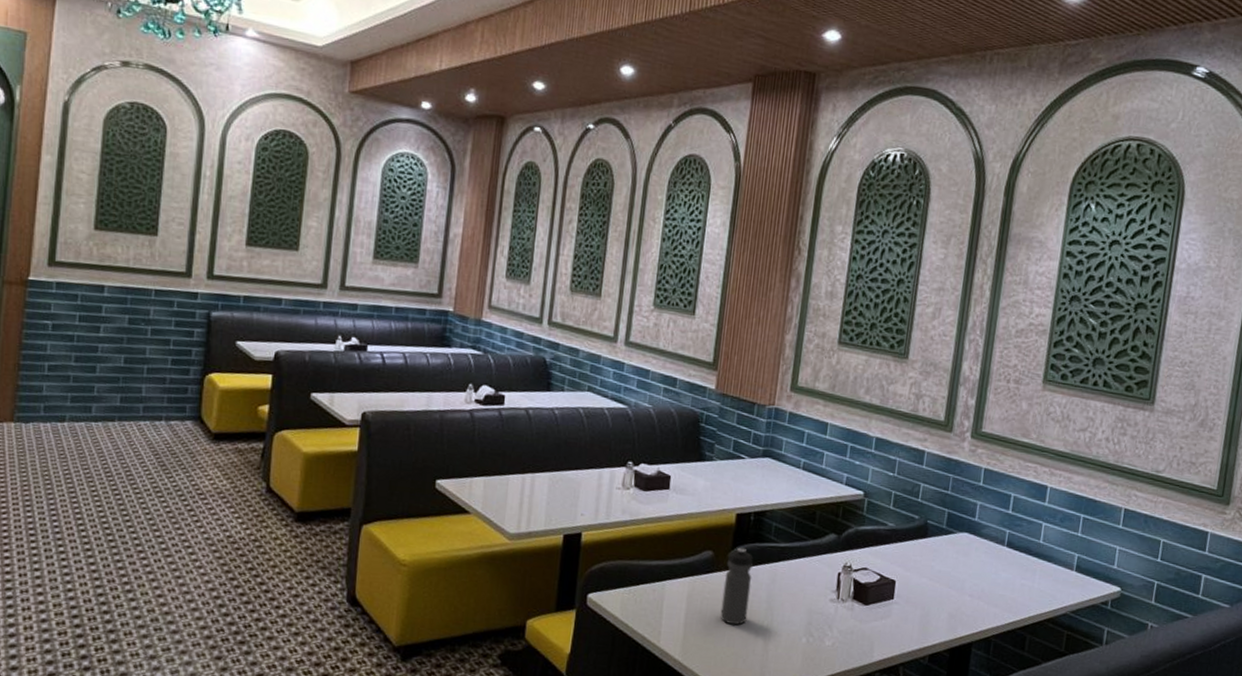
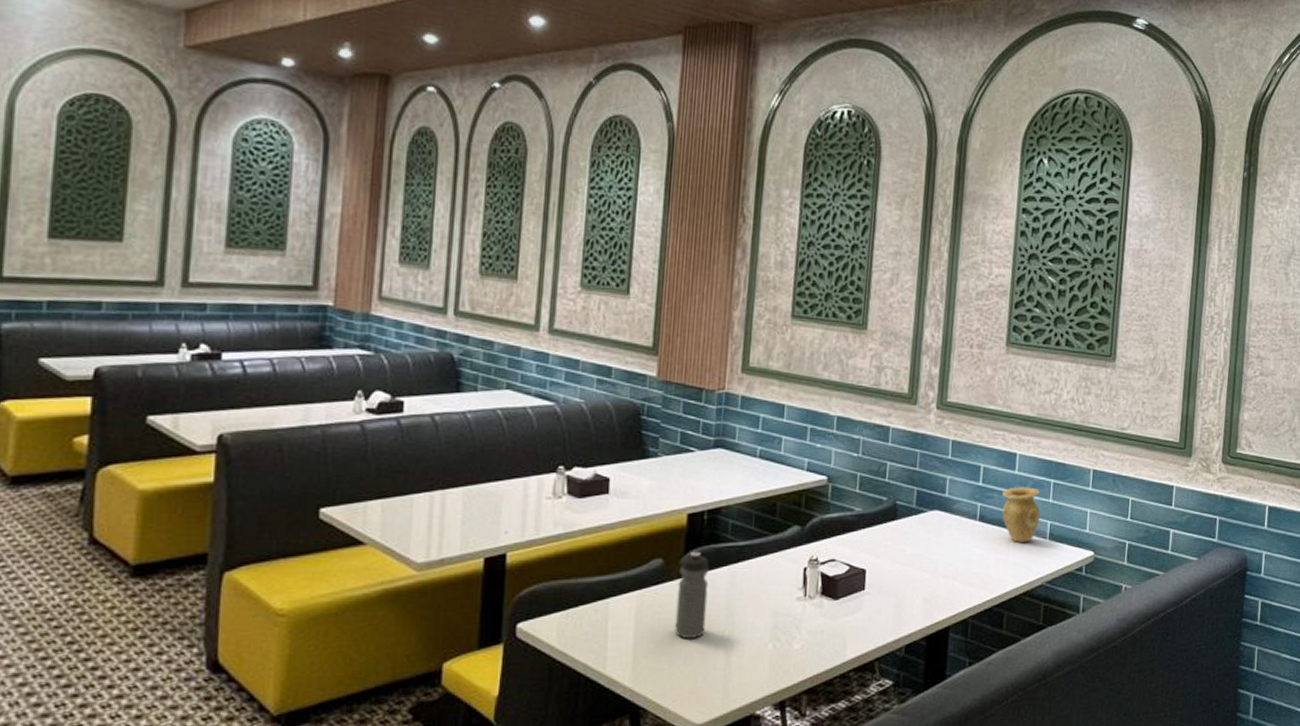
vase: none [1030,518,1070,572] -> present [1001,487,1041,542]

